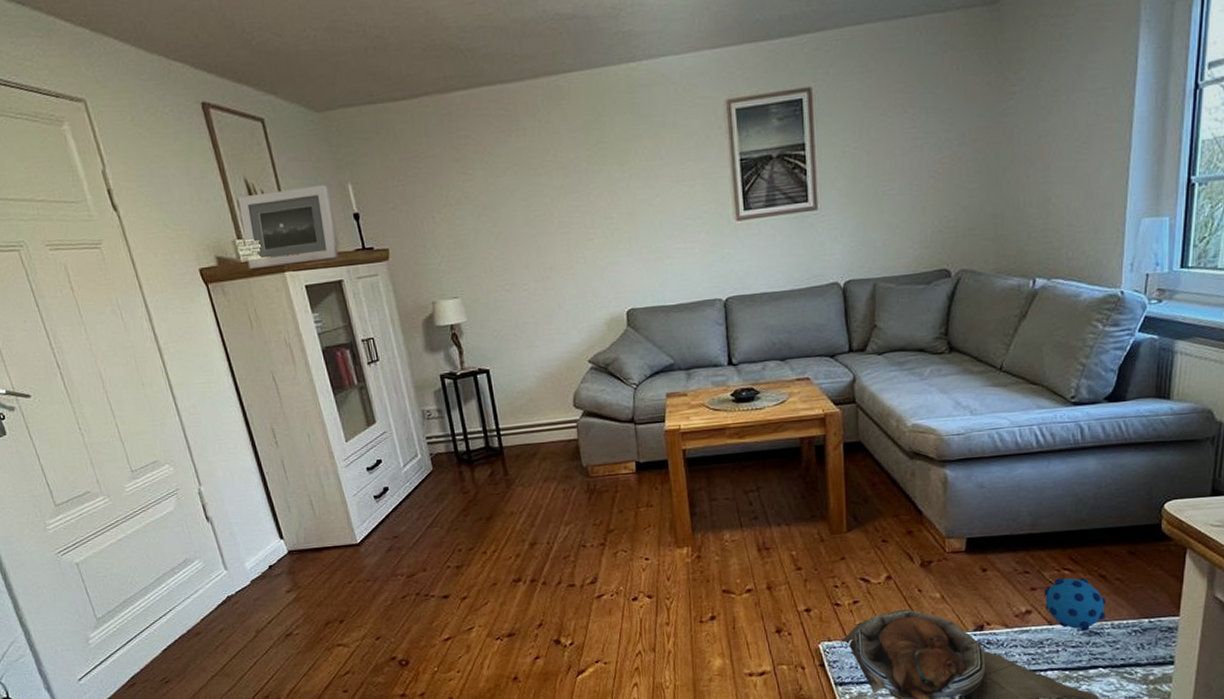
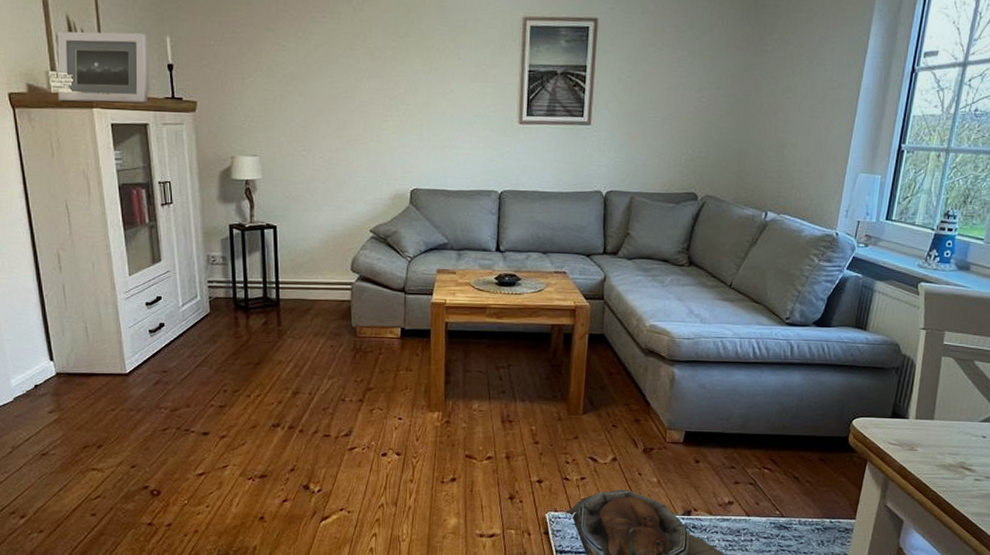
toy ball: present [1044,577,1106,631] -> none [745,475,796,524]

